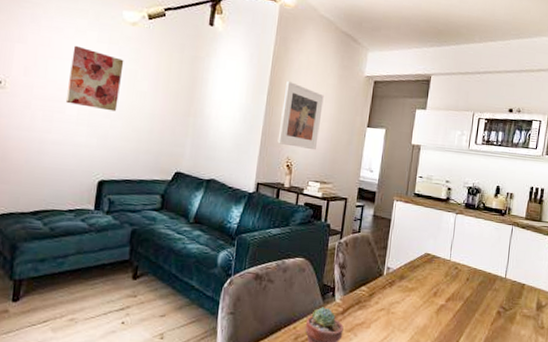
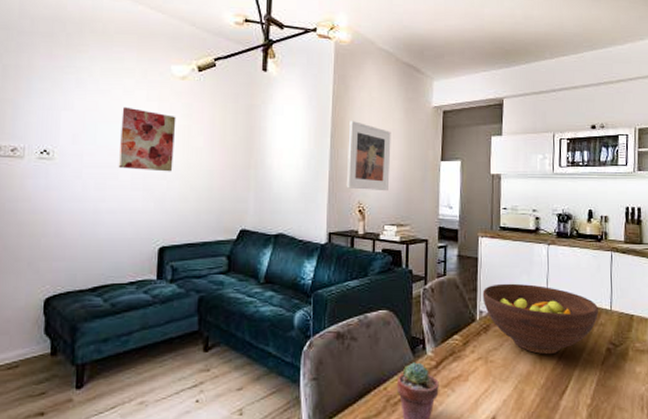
fruit bowl: none [391,244,494,312] -> present [482,283,598,355]

